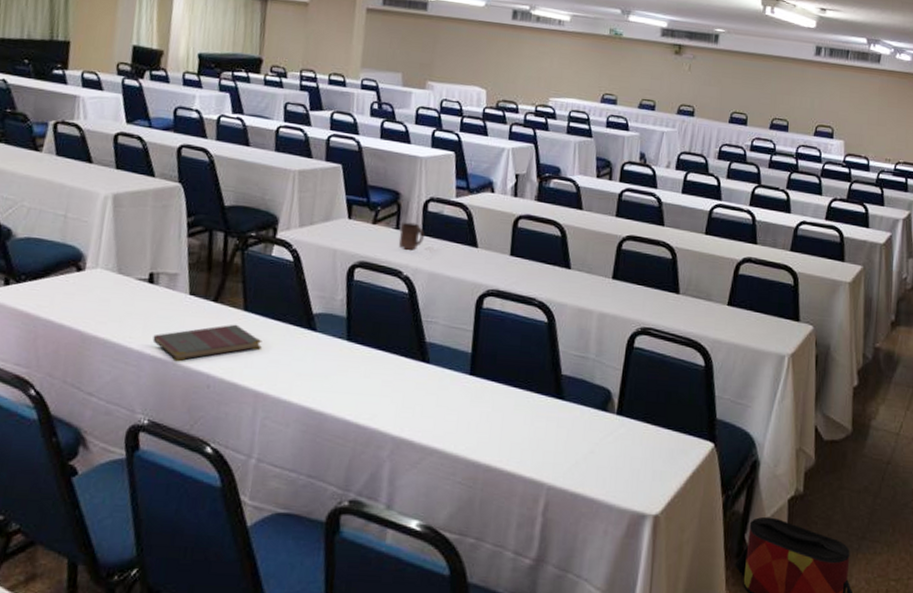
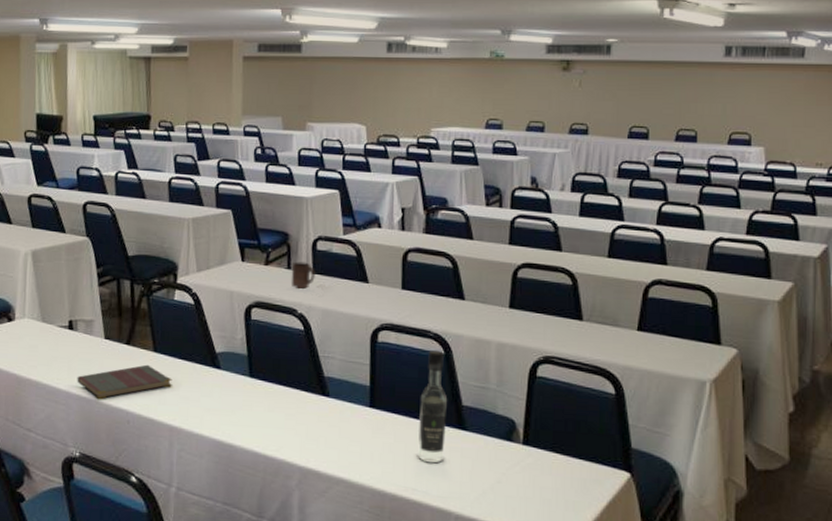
bottle: none [515,317,548,433] -> present [418,349,448,463]

